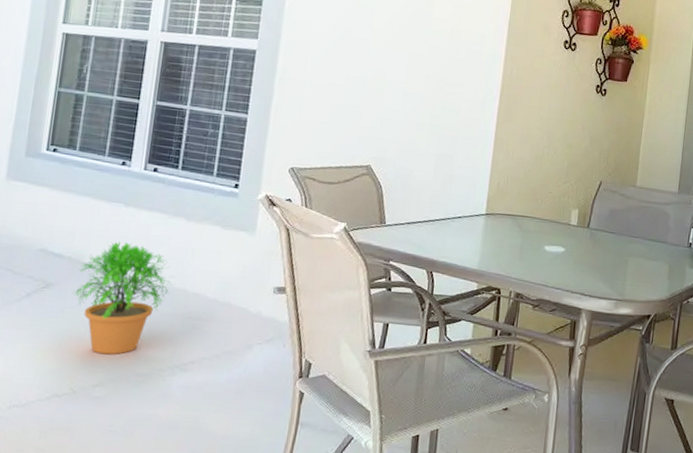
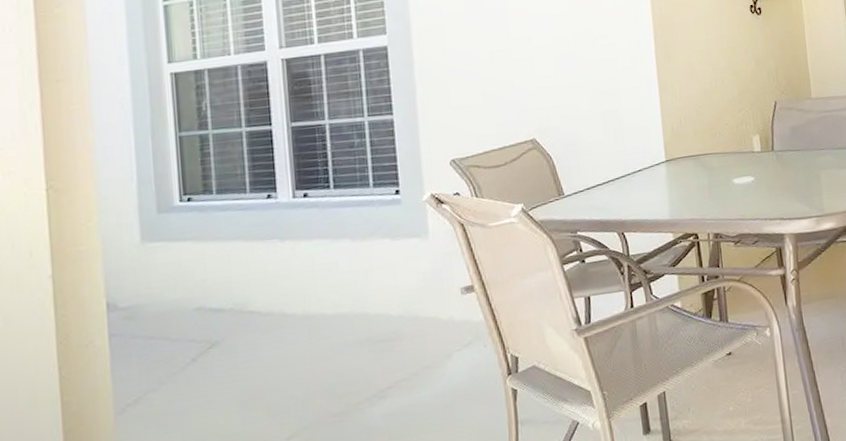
potted plant: present [73,241,174,355] -> none [243,278,350,404]

